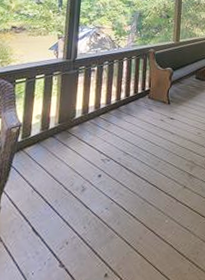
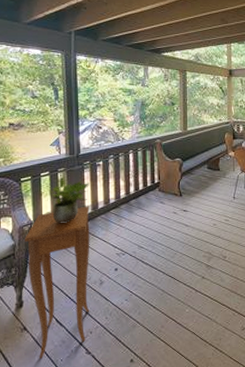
side table: none [9,110,80,271] -> present [24,206,90,358]
potted plant: none [41,80,83,127] -> present [48,176,90,224]

